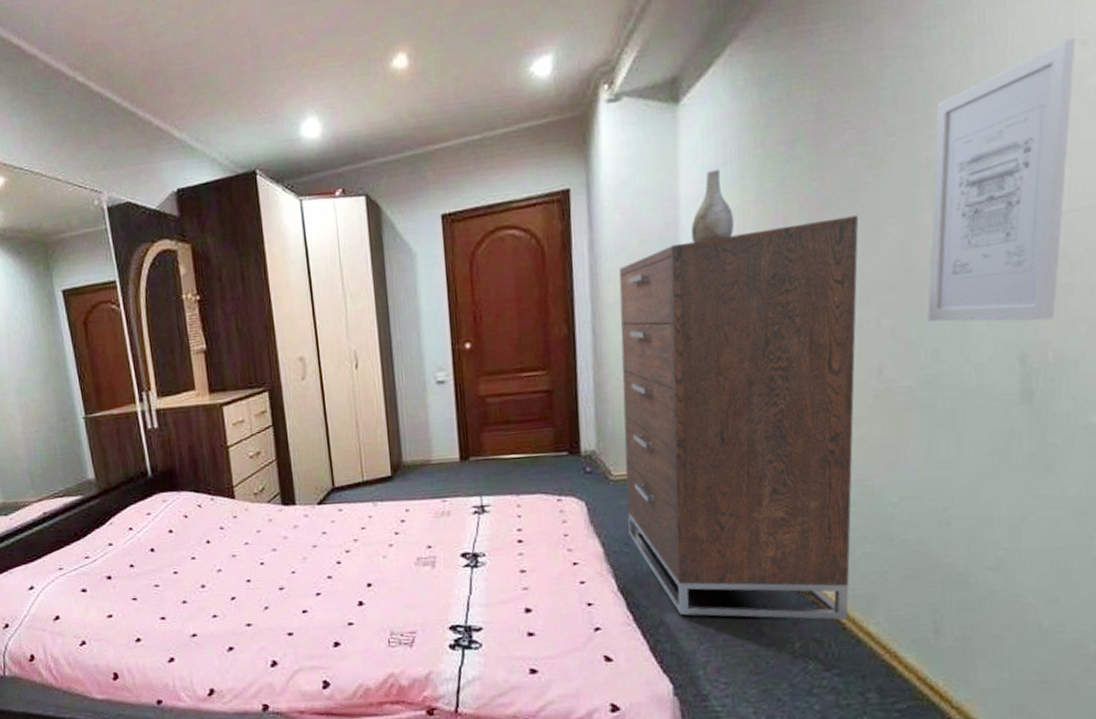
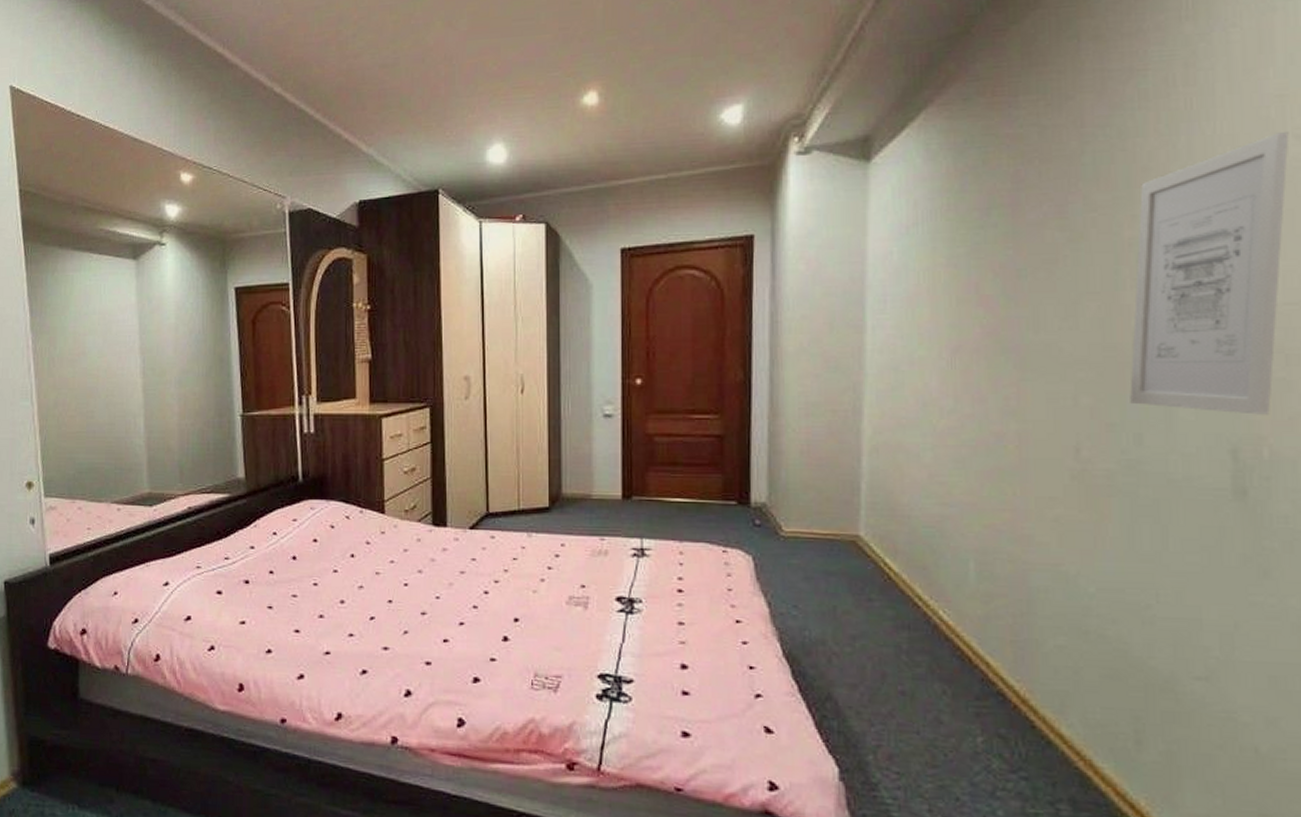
dresser: present [619,215,858,620] -> none [797,288,1056,717]
vase: present [691,169,734,243] -> none [879,229,923,300]

